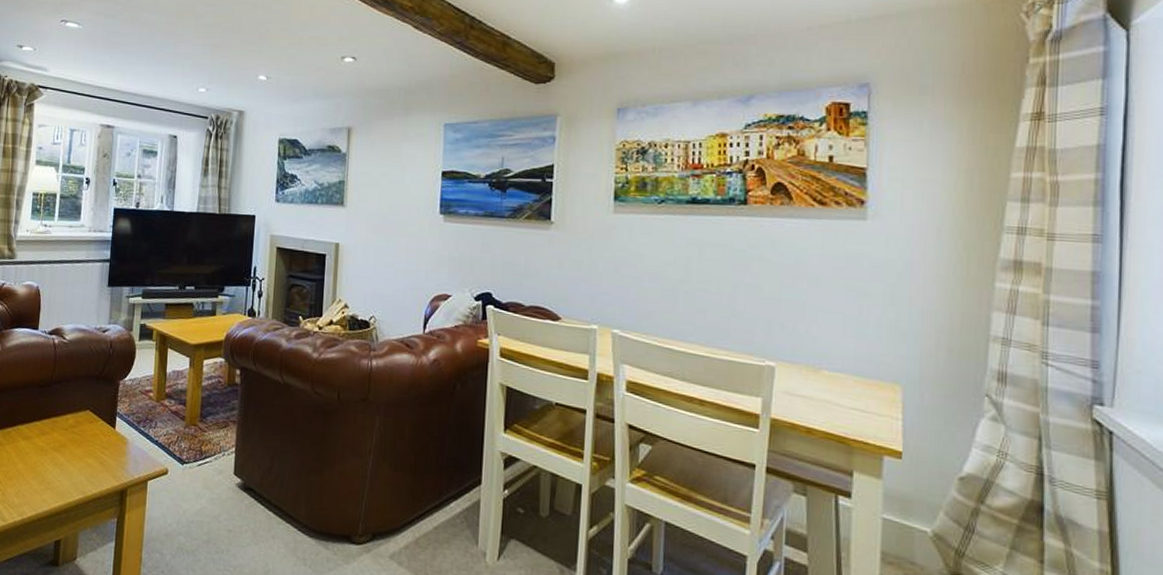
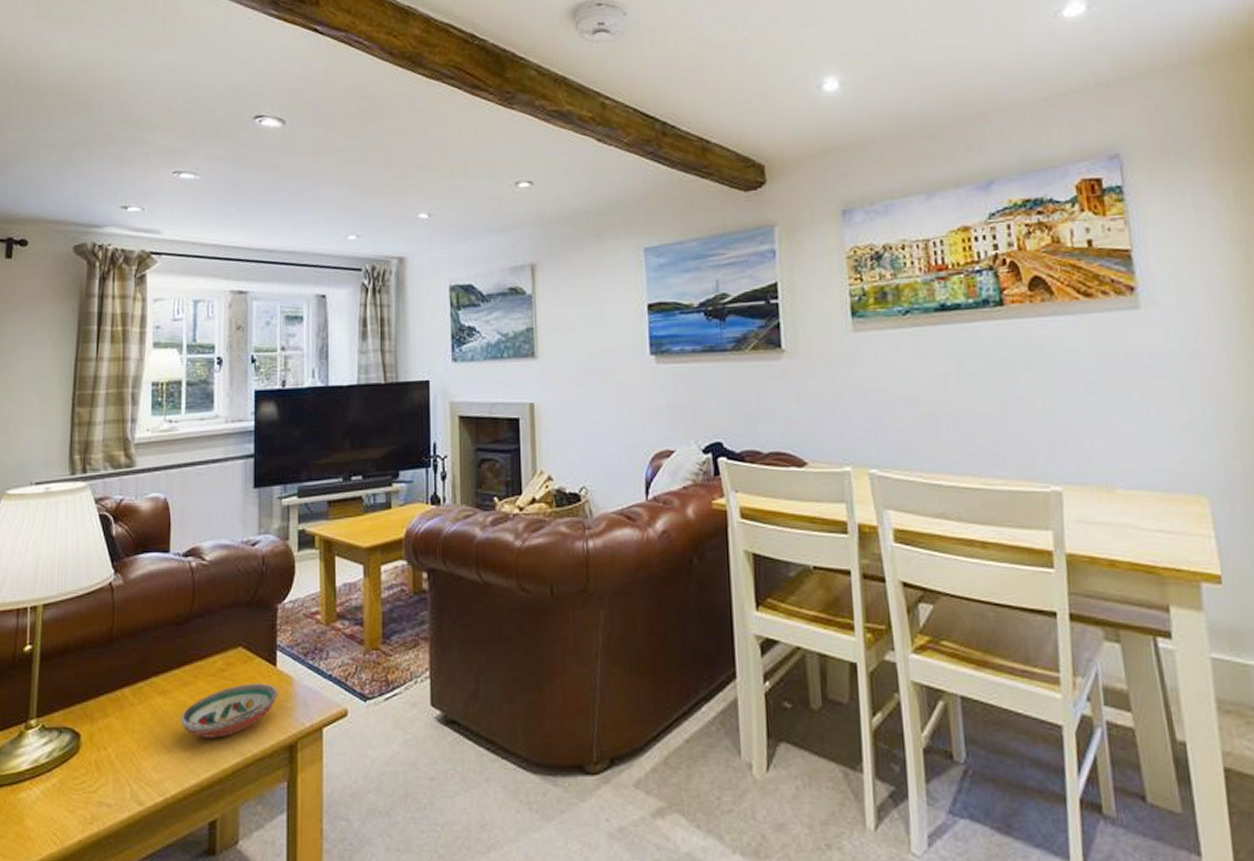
decorative bowl: none [38,439,116,478] -> present [181,683,278,738]

